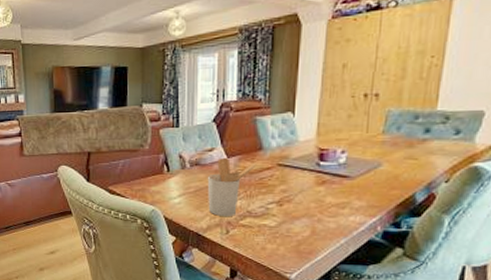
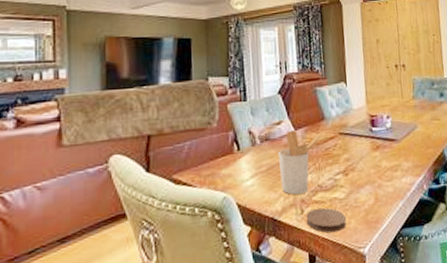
coaster: none [230,231,274,255] -> present [306,207,346,233]

